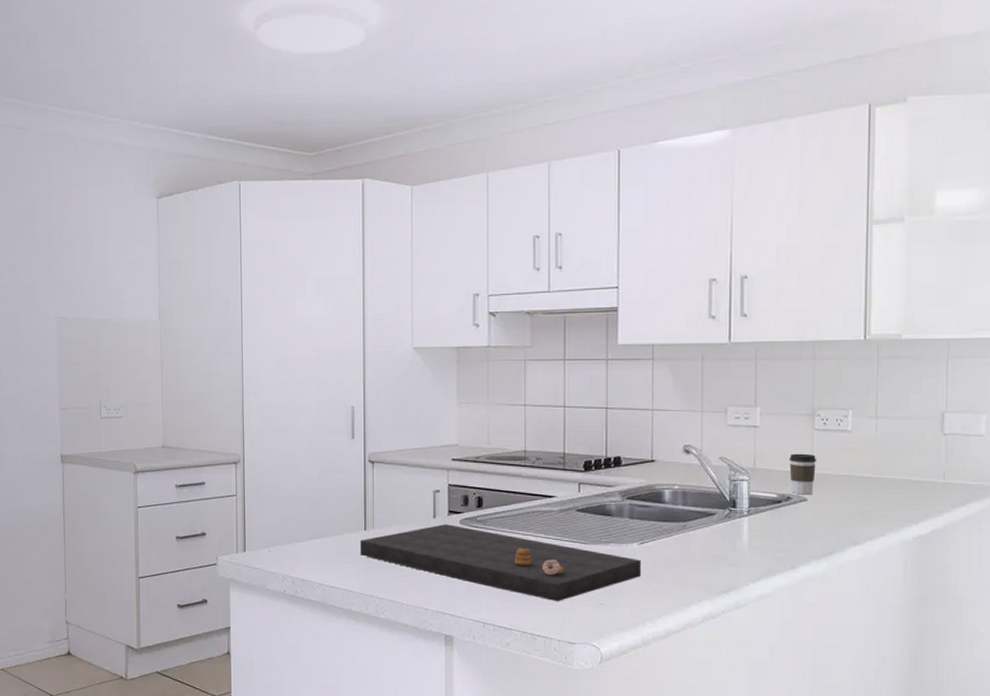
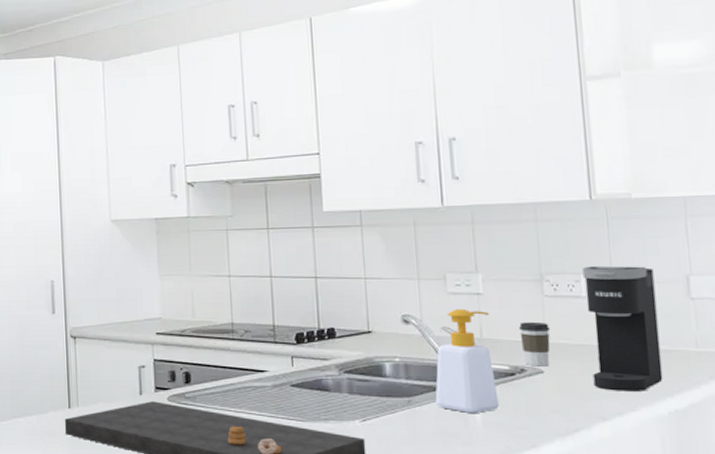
soap bottle: none [708,440,765,538] -> present [435,308,499,414]
coffee maker: none [850,402,914,518] -> present [582,265,664,391]

